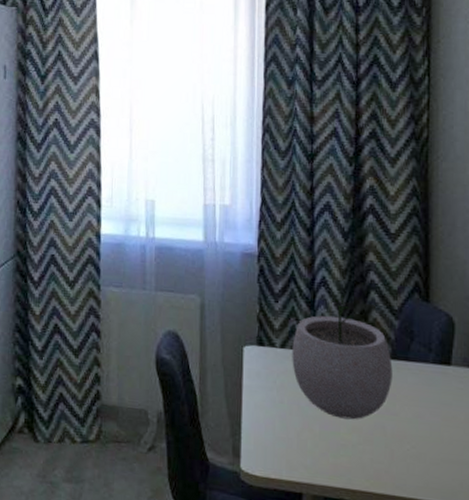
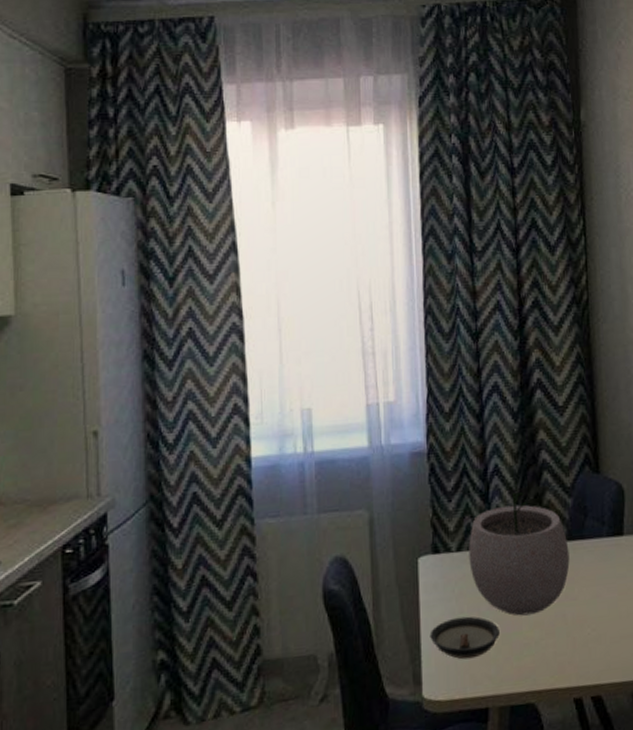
saucer: none [250,406,318,446] -> present [429,616,500,660]

